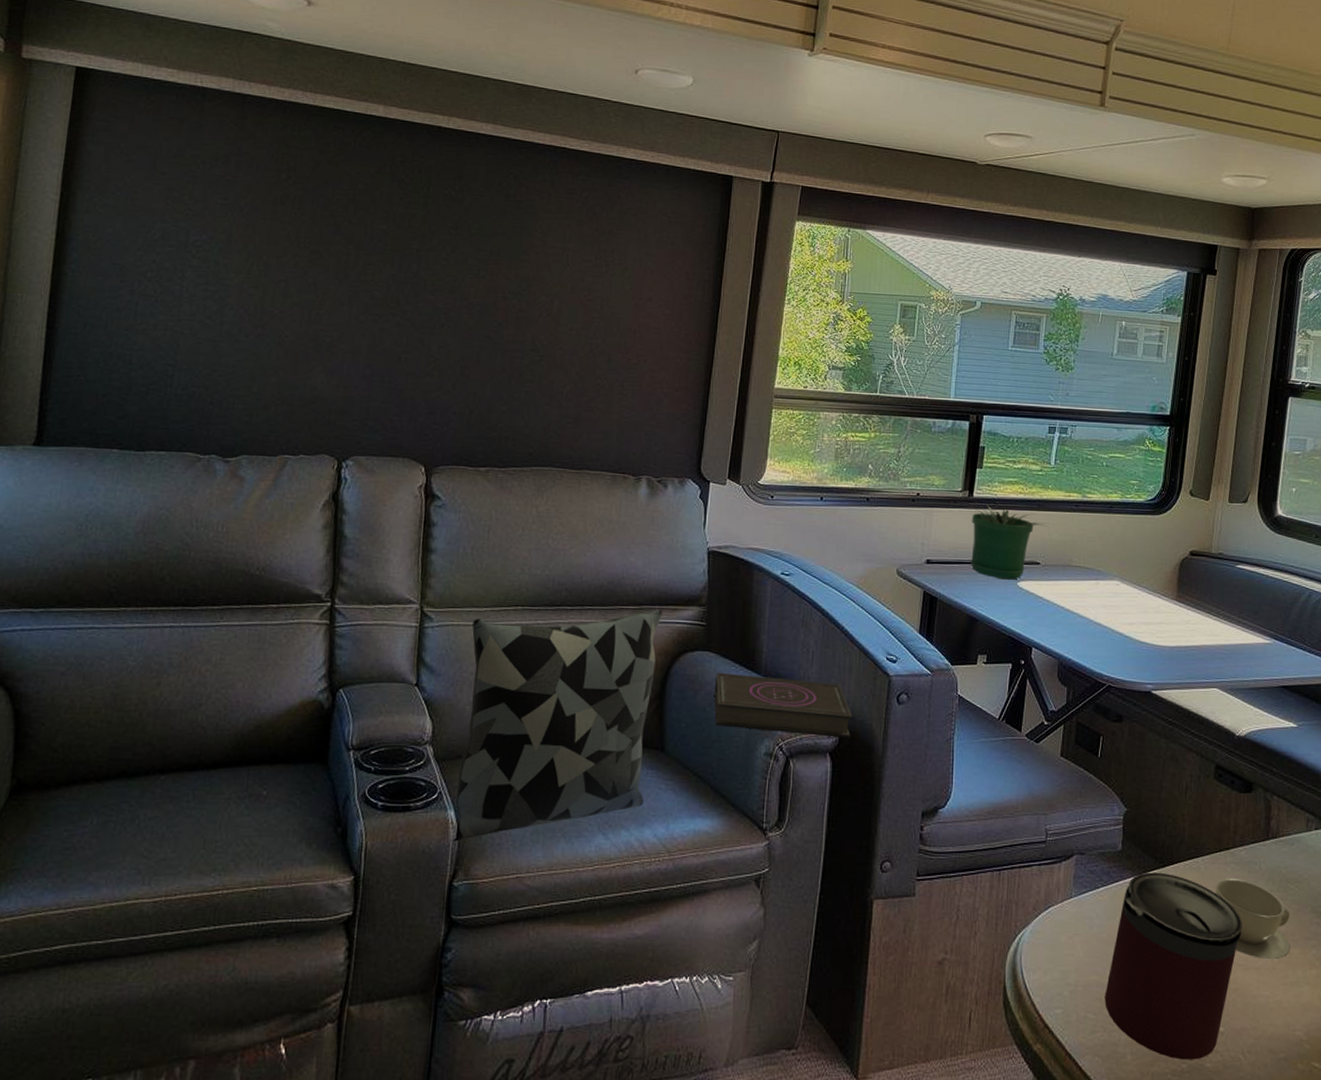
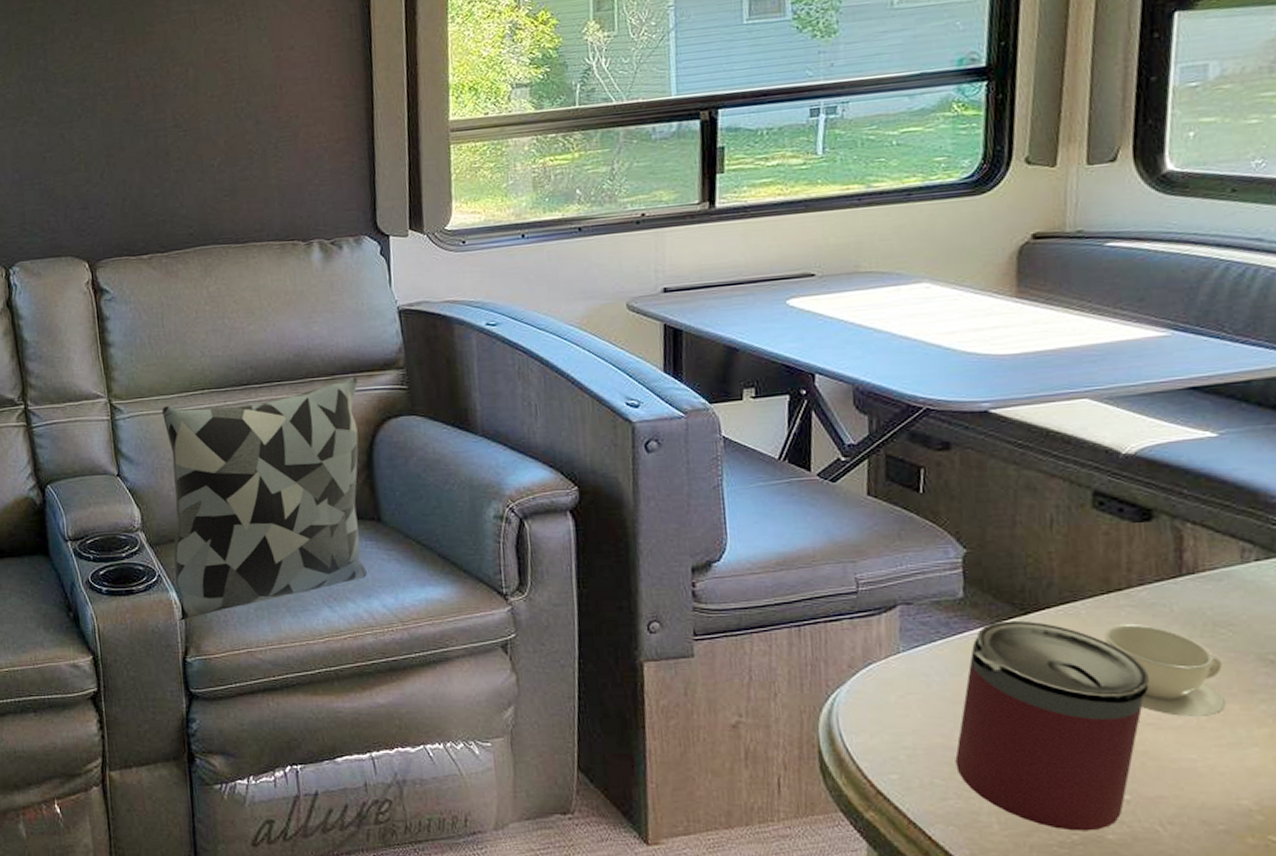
book: present [714,672,852,738] -> none [426,436,593,494]
planter: present [970,502,1050,580] -> none [716,213,824,300]

